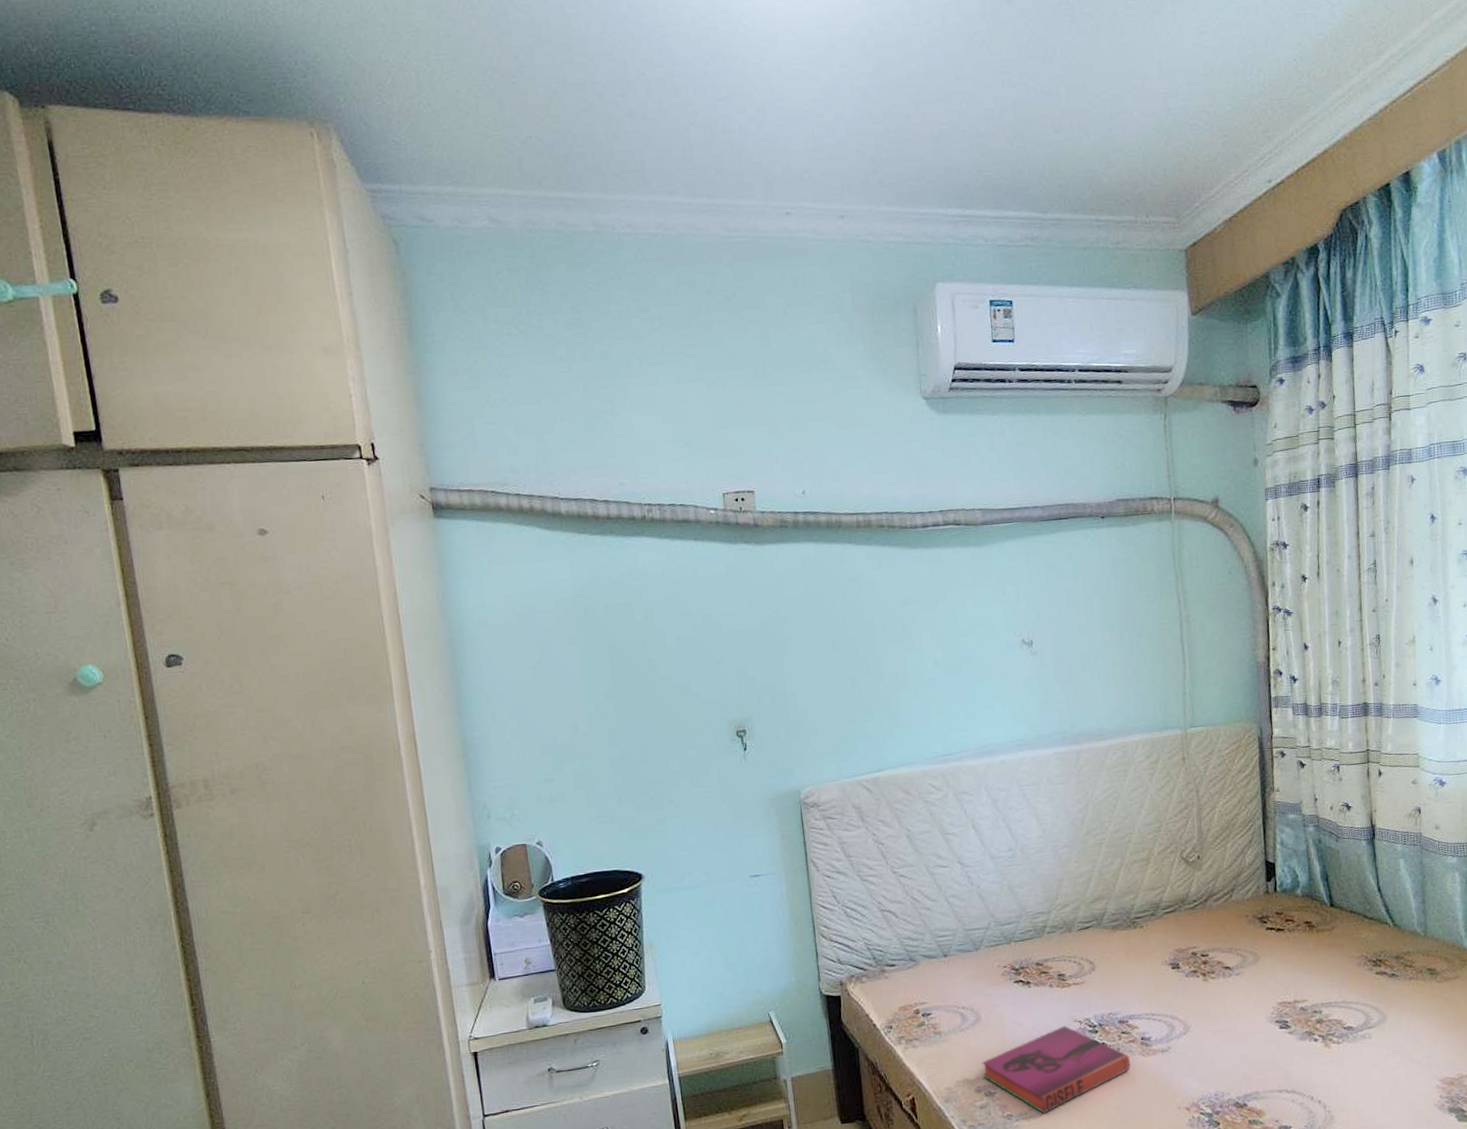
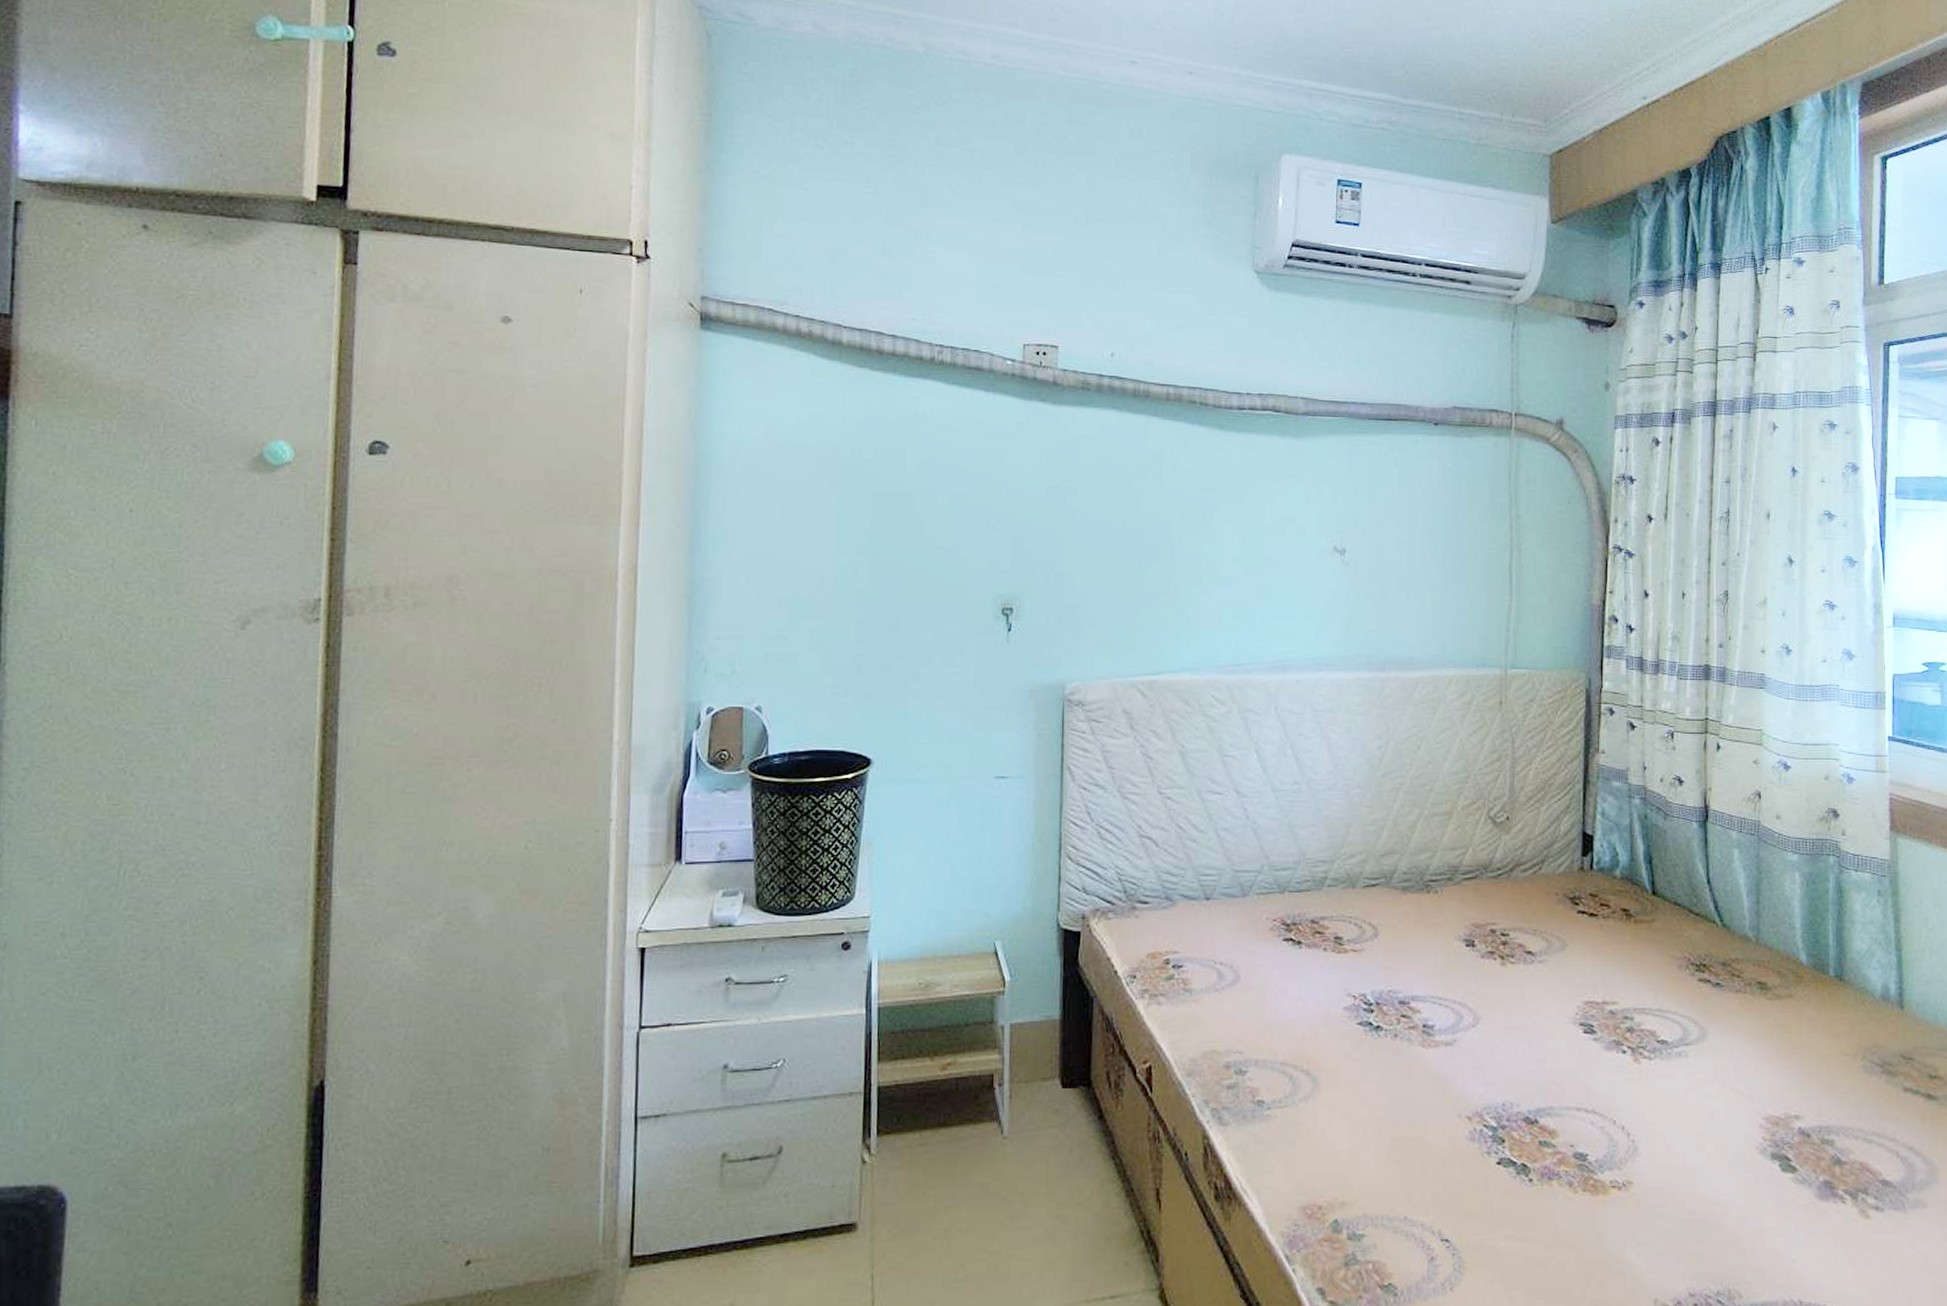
hardback book: present [982,1025,1131,1114] -> none [1235,999,1409,1104]

